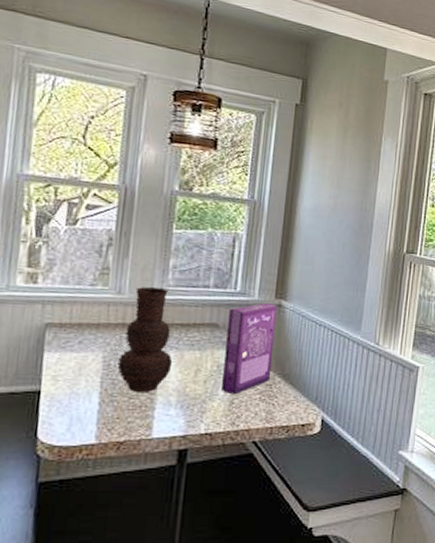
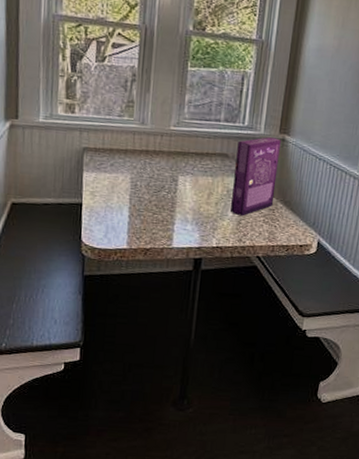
vase: present [117,286,173,392] -> none [143,119,189,210]

